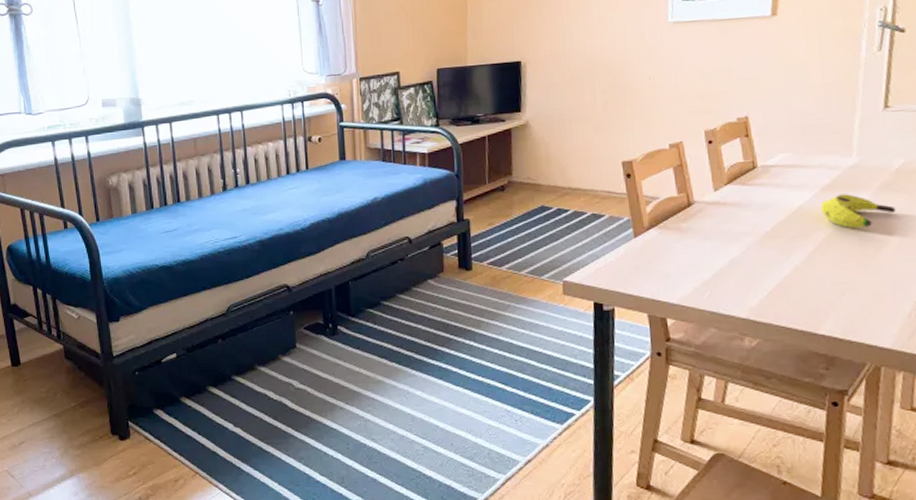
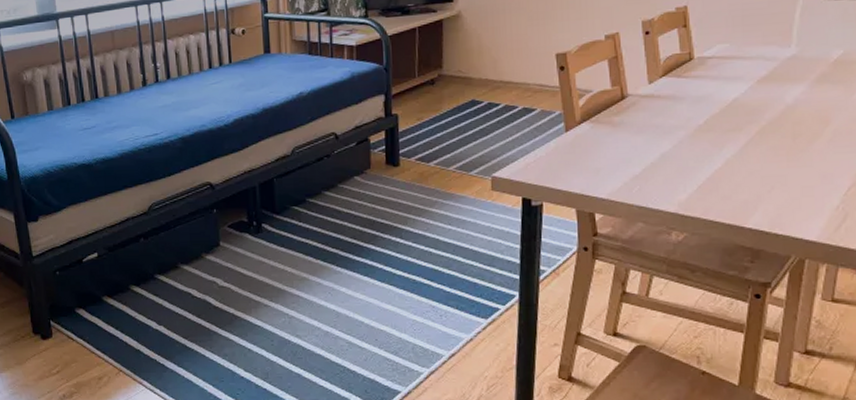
banana: present [821,194,896,229] -> none [756,86,831,122]

